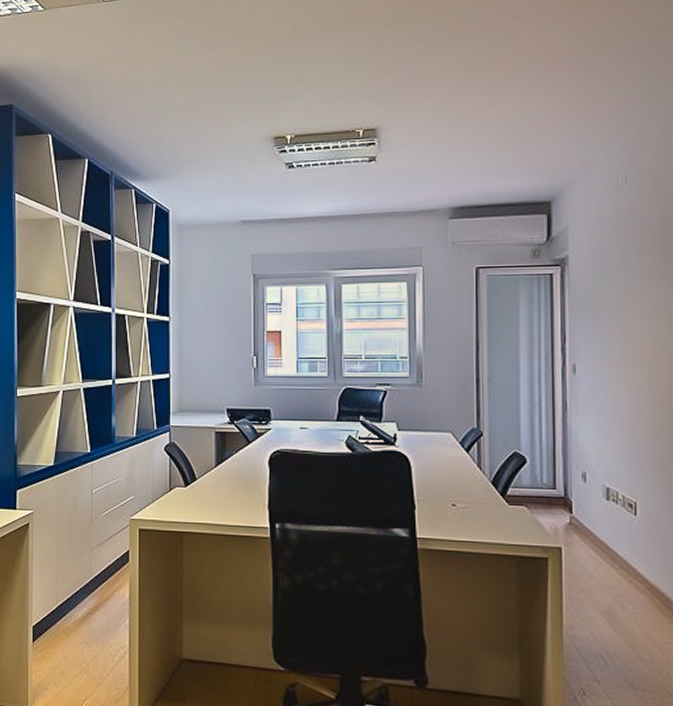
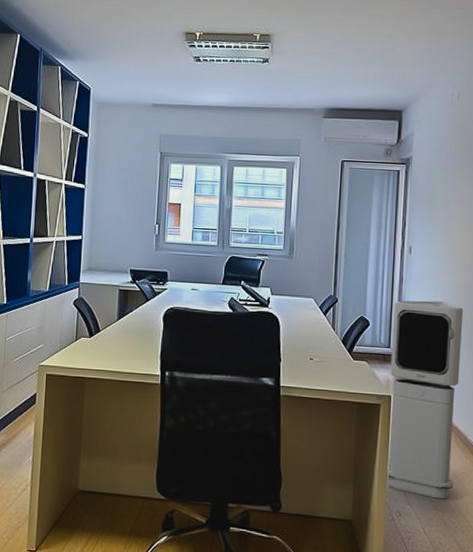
air purifier: none [557,430,655,676] -> present [386,300,464,499]

